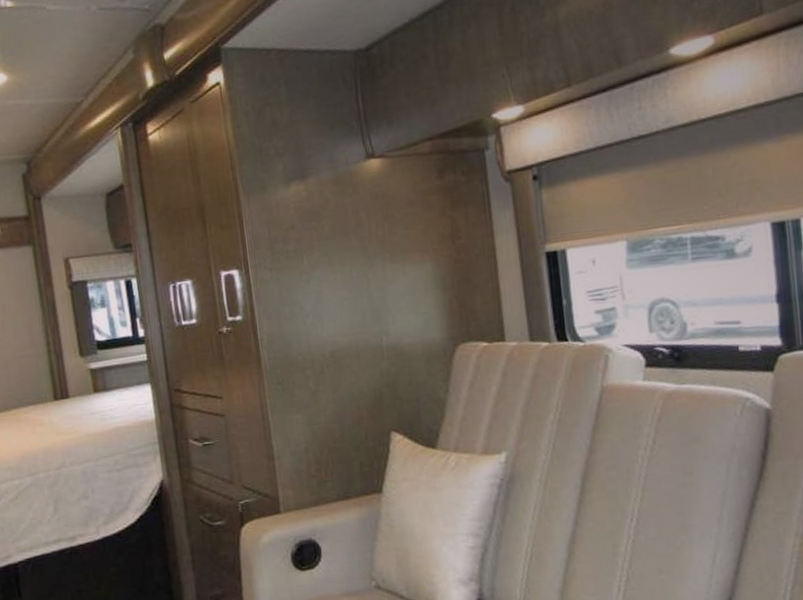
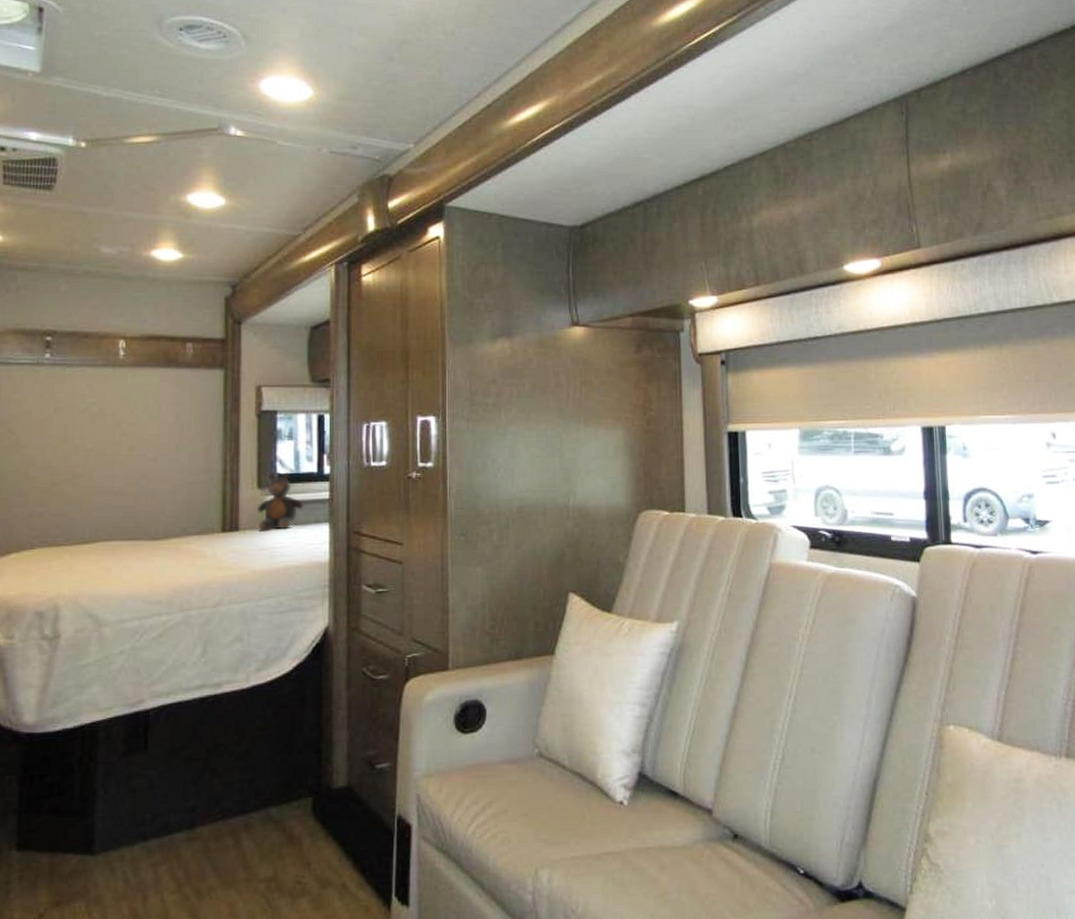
teddy bear: none [82,338,125,396] -> present [258,472,304,531]

